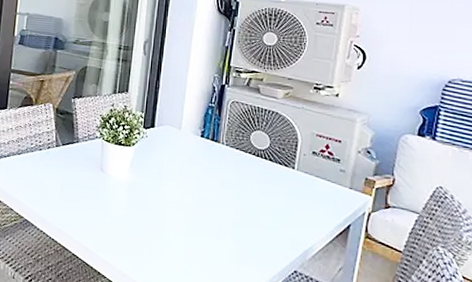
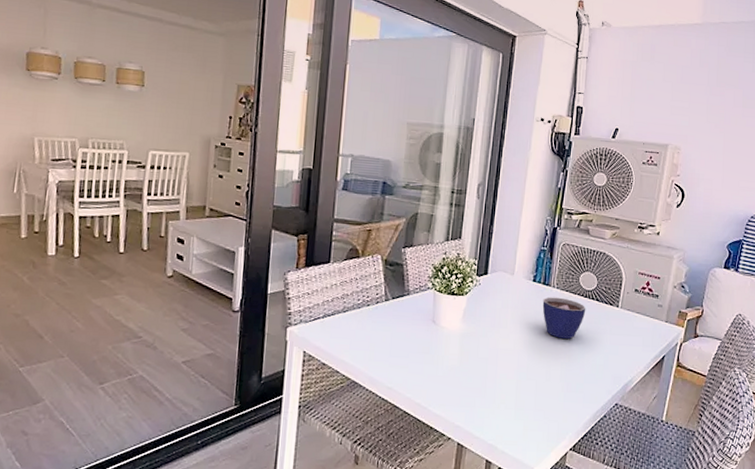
cup: none [211,153,259,198] -> present [542,297,586,339]

